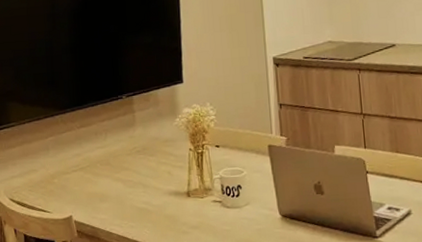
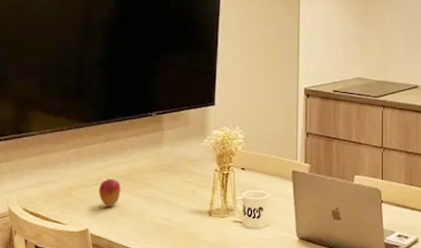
fruit: none [78,164,99,192] -> present [98,178,121,206]

